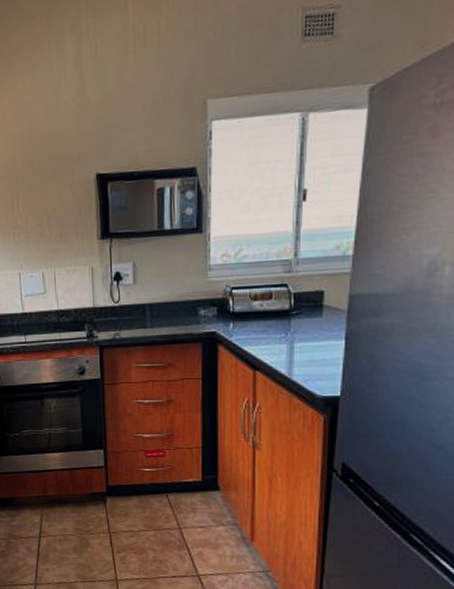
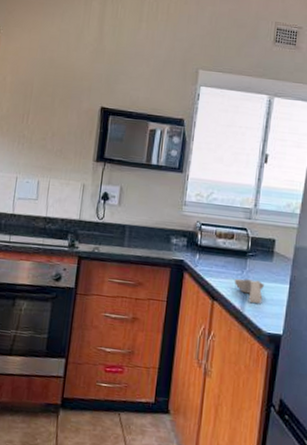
spoon rest: none [277,341,314,367] -> present [234,278,264,304]

